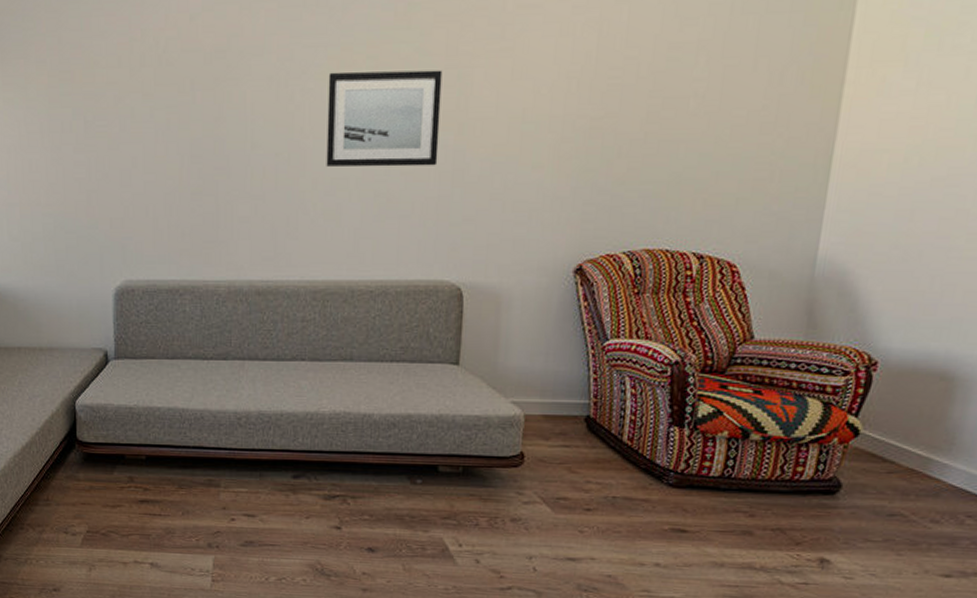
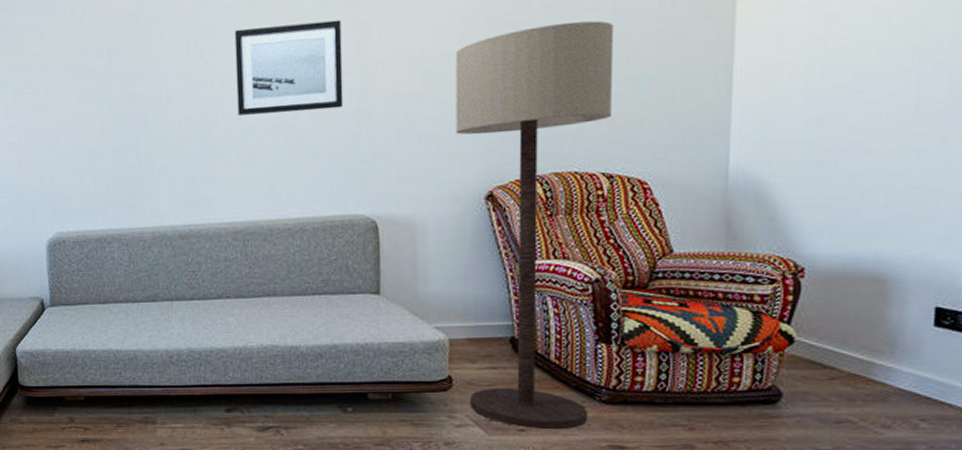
floor lamp: none [540,91,721,511] -> present [455,20,614,430]

